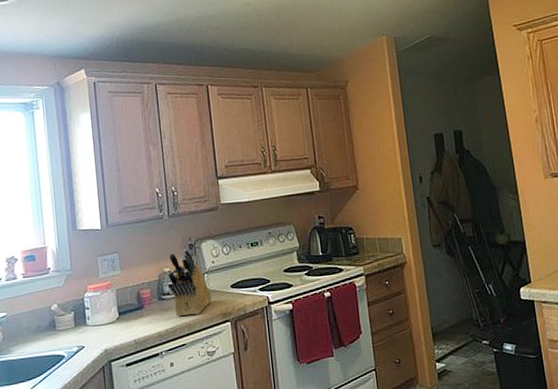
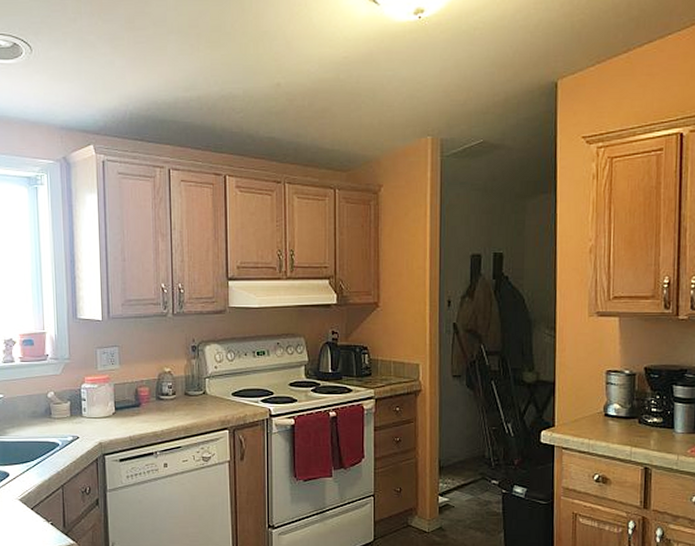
knife block: present [166,248,212,317] -> none [166,349,211,419]

